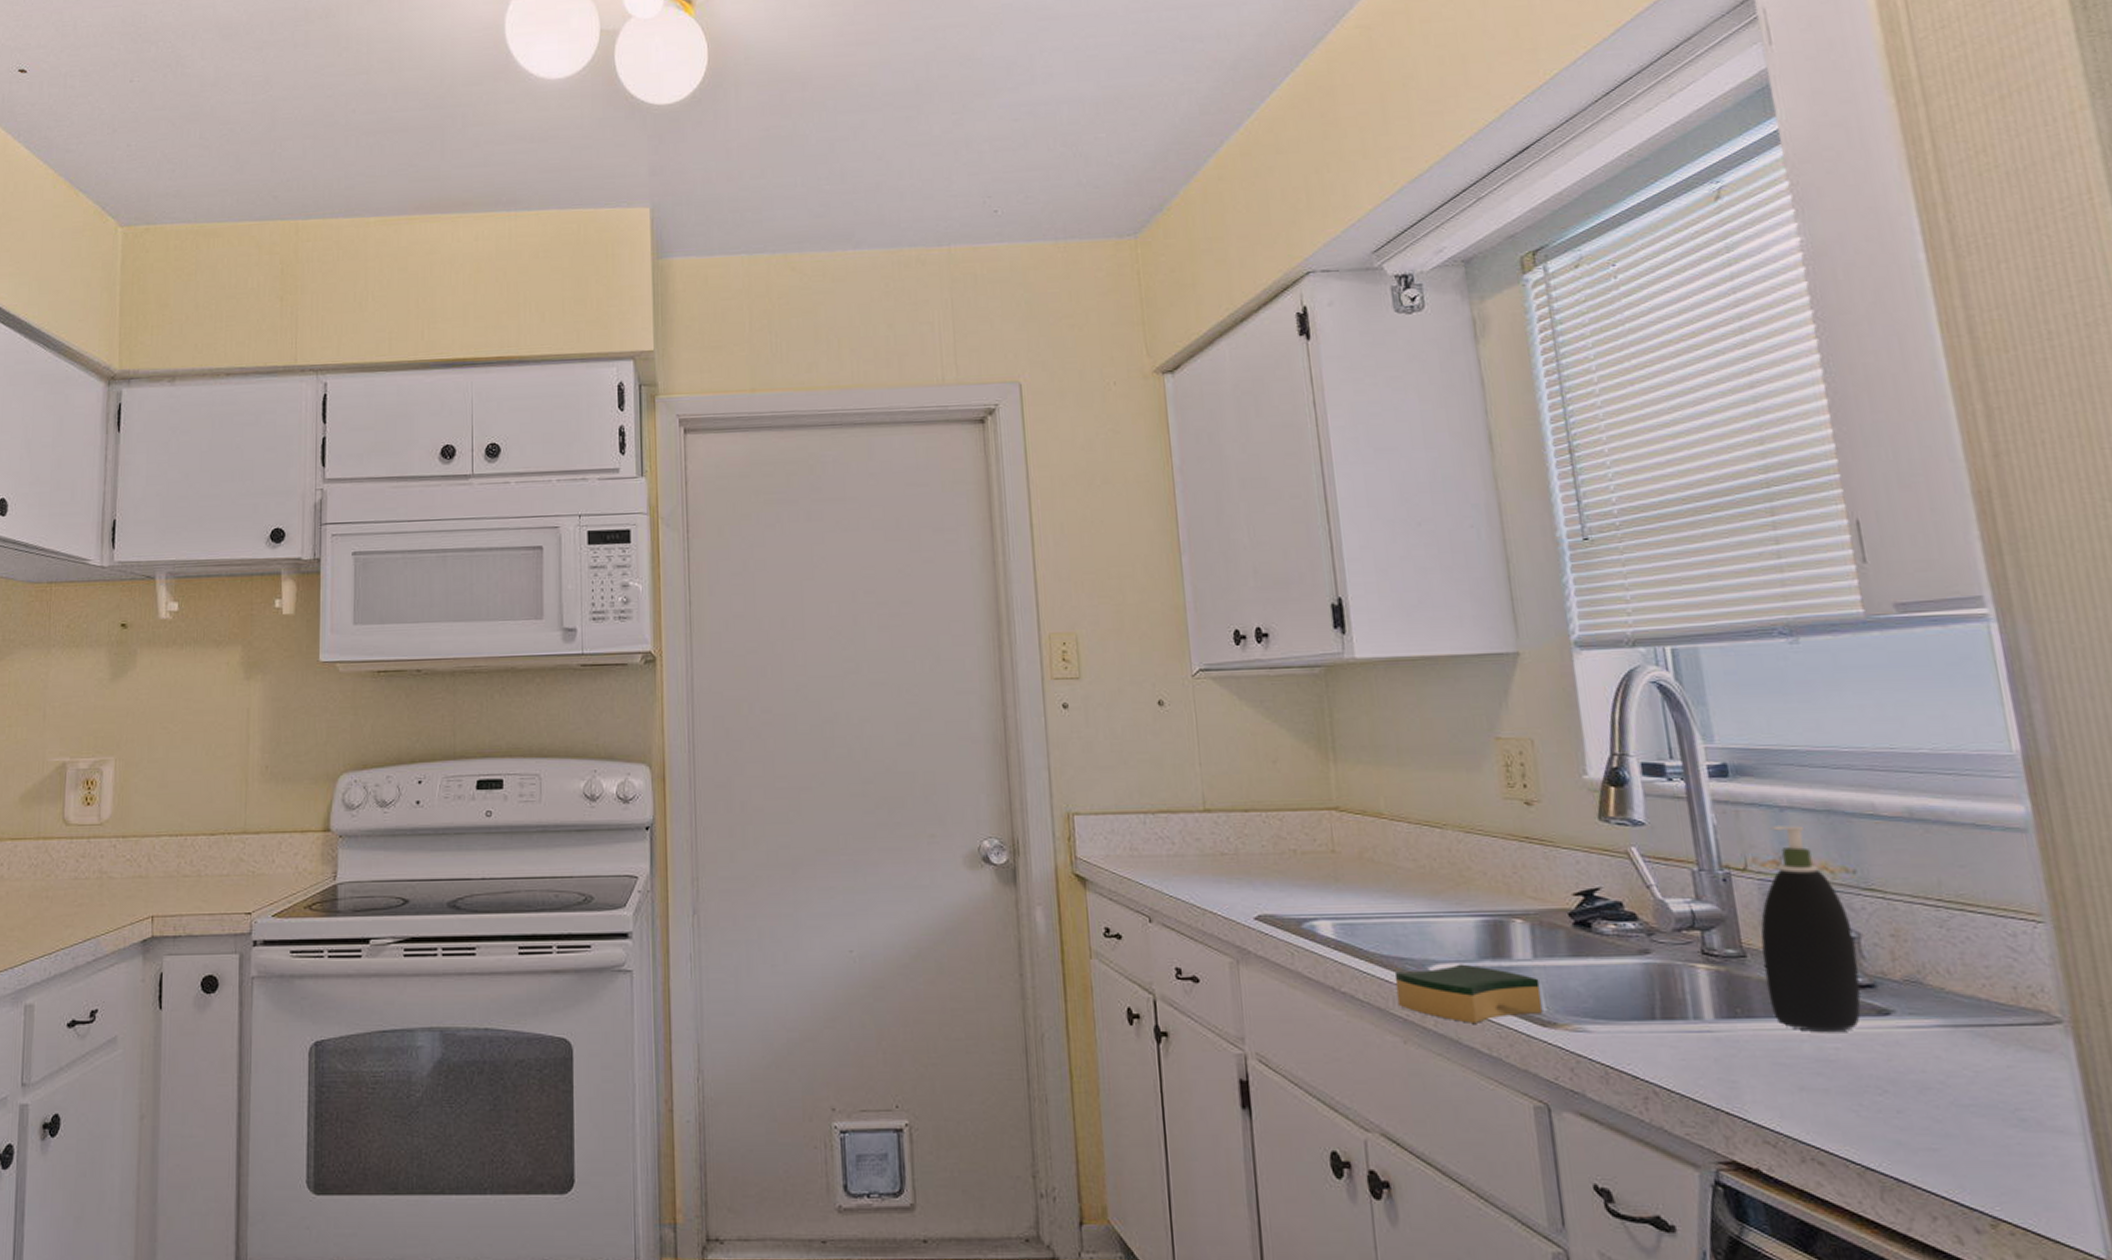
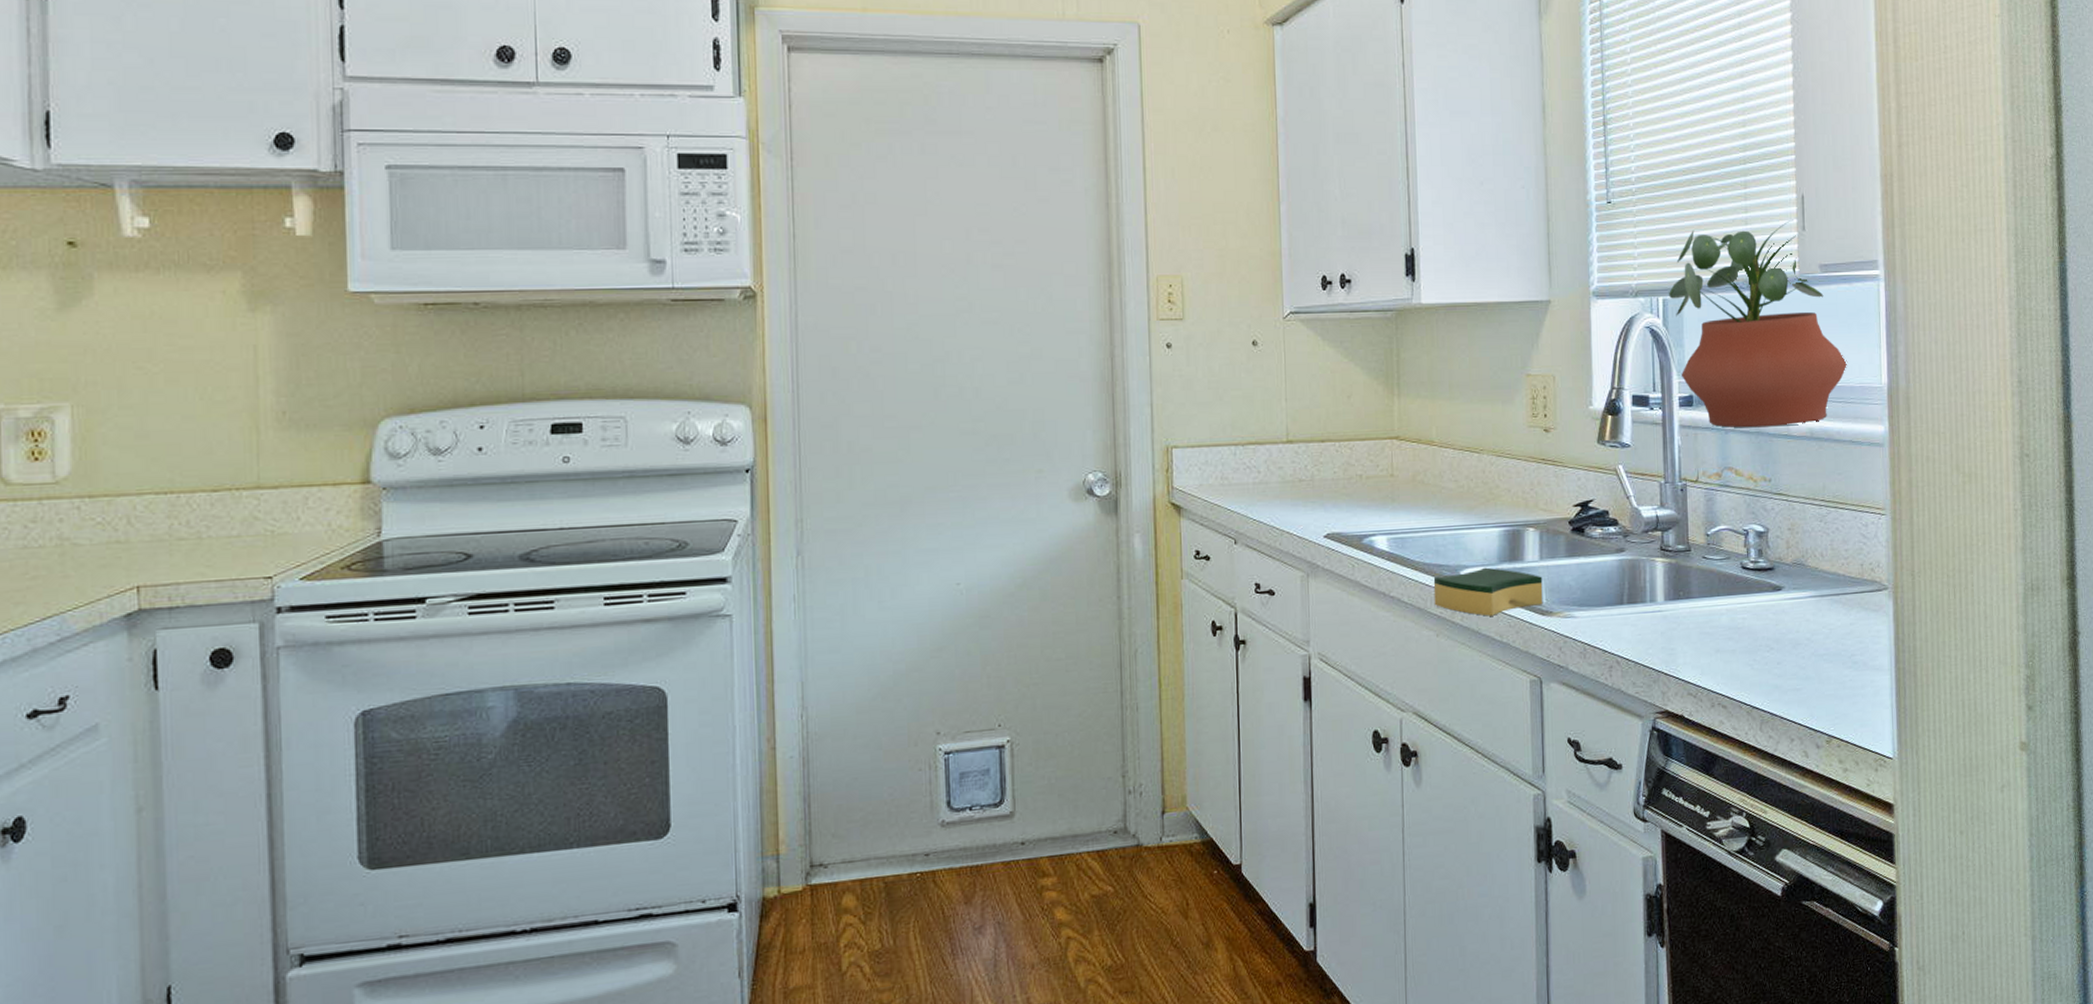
potted plant: none [1679,550,1955,805] -> present [1669,219,1848,428]
soap dispenser: present [1761,825,1861,1032] -> none [1701,444,1765,606]

